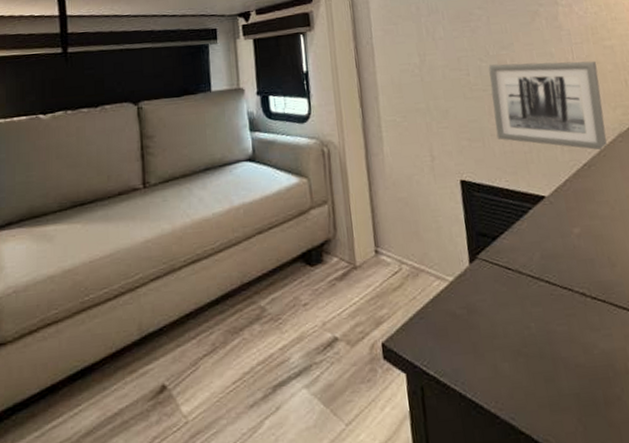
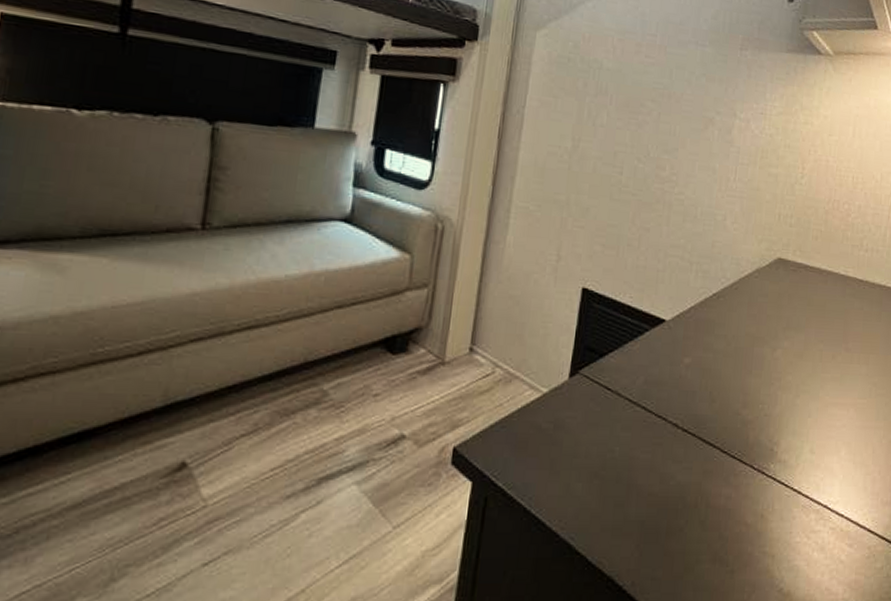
wall art: present [488,61,608,151] -> none [633,167,756,283]

